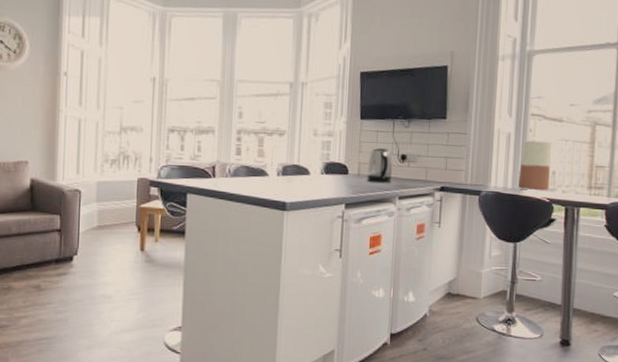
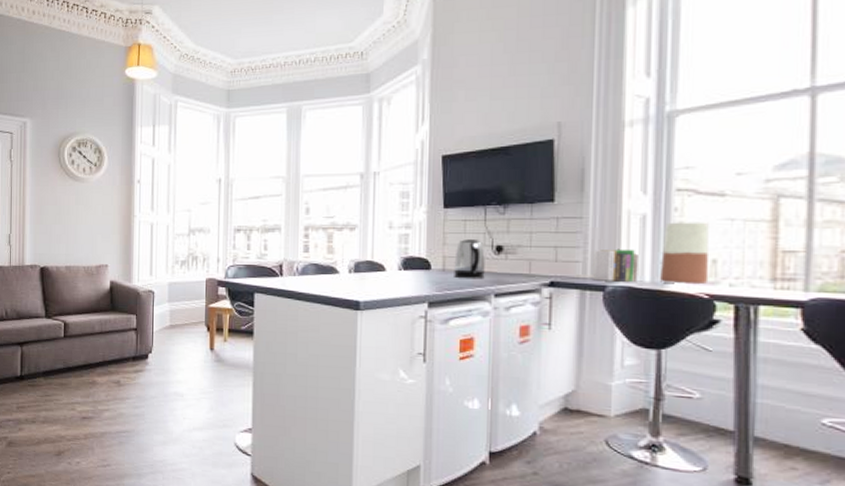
books: none [472,160,504,188] -> present [593,248,638,282]

